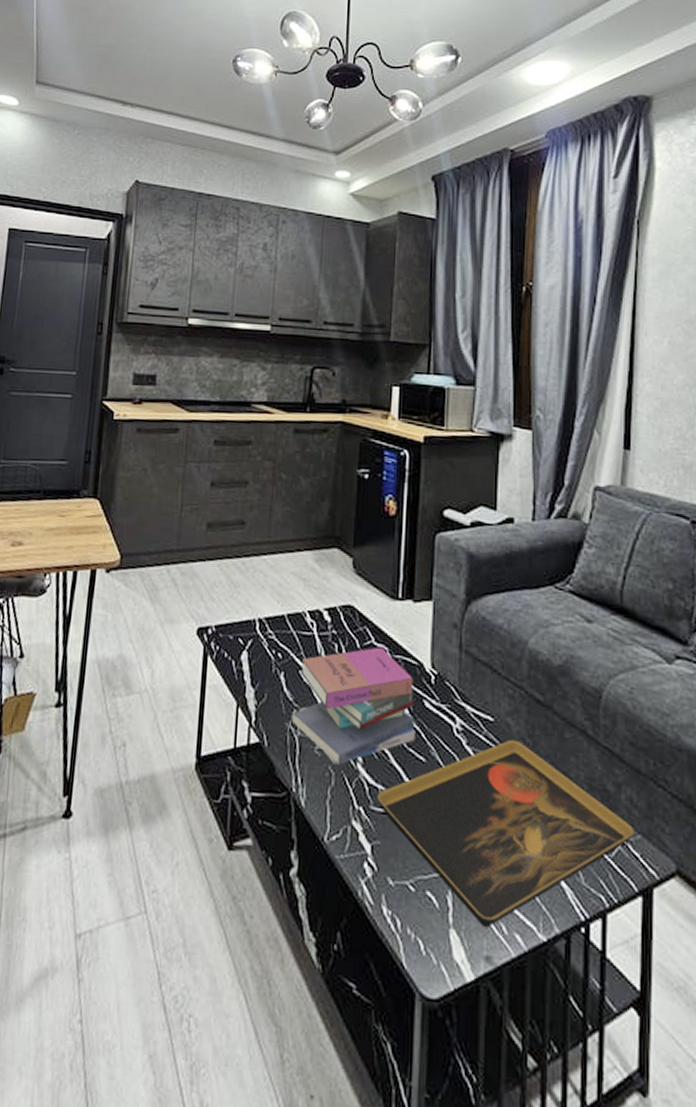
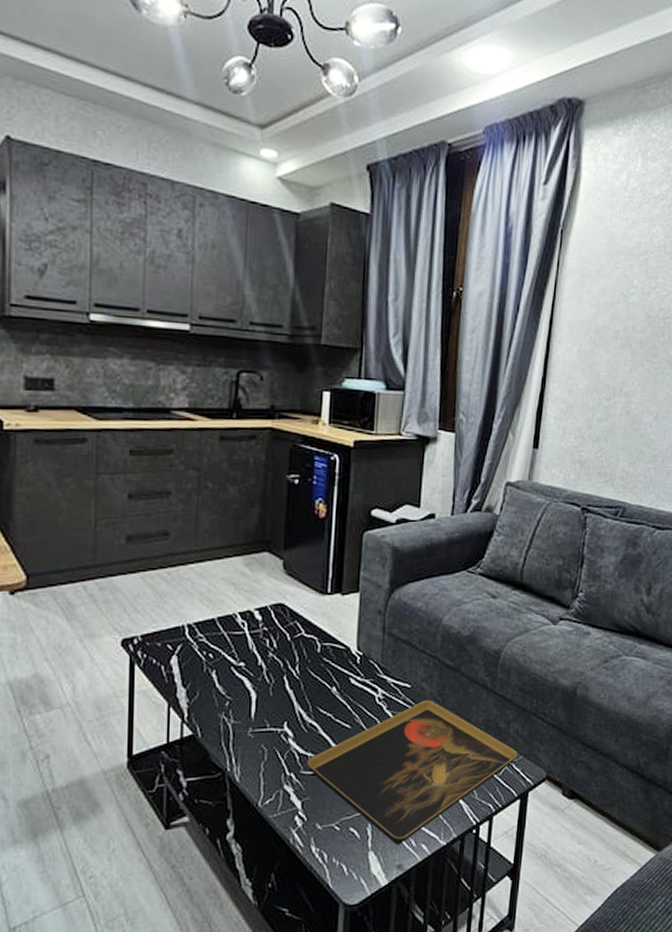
books: present [291,647,415,765] -> none [224,638,342,743]

